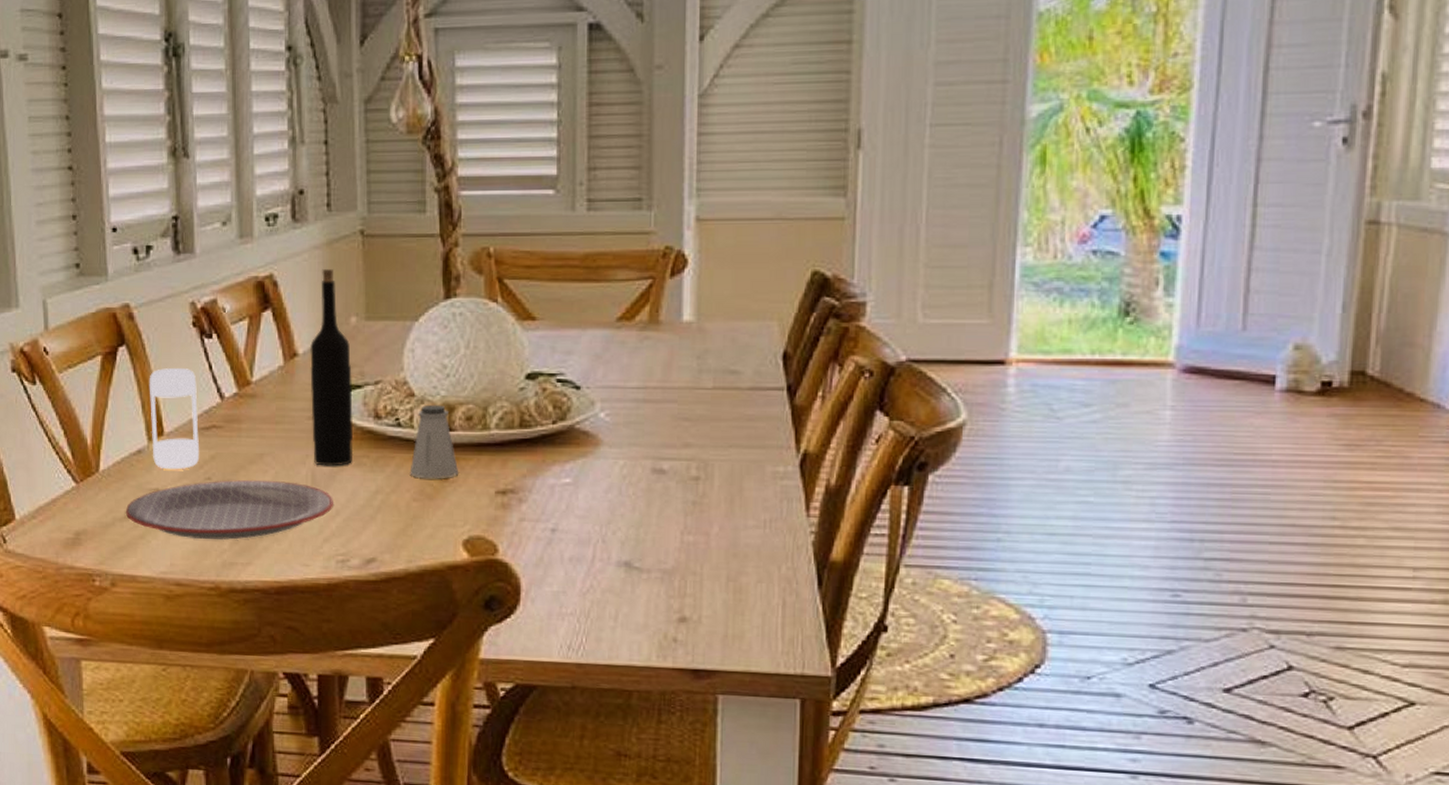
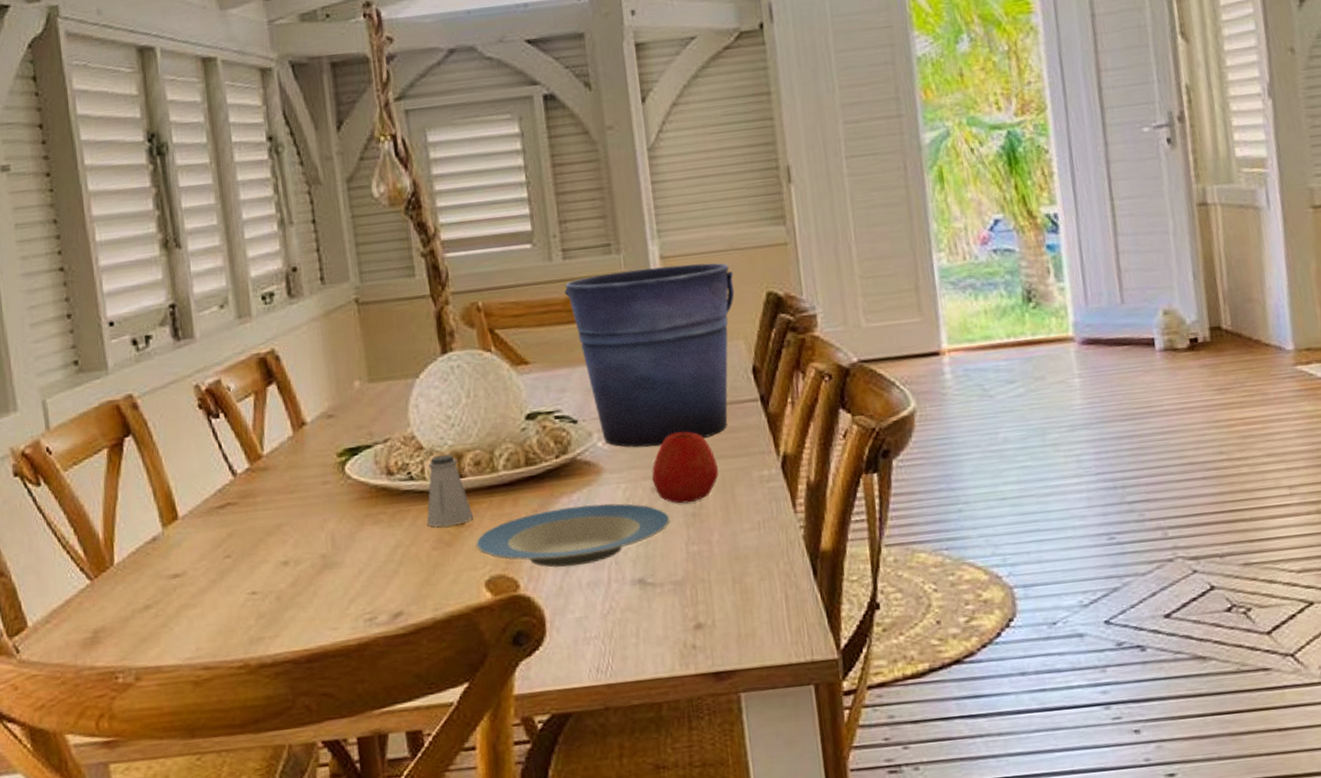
plate: present [125,479,334,540] -> none [144,548,357,620]
motion sensor: present [149,368,200,470] -> none [158,450,217,554]
wine bottle: present [310,269,354,466] -> none [317,338,370,529]
plate: none [457,477,667,539] -> present [475,503,670,568]
bucket: none [584,230,777,425] -> present [564,263,735,447]
apple: none [653,412,728,490] -> present [652,431,718,504]

